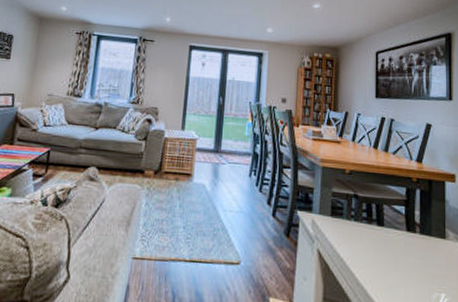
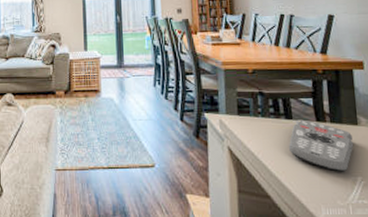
remote control: none [377,227,441,287] -> present [288,119,354,172]

